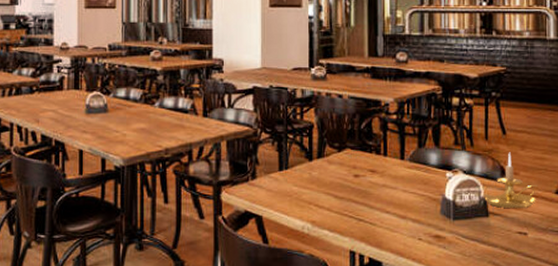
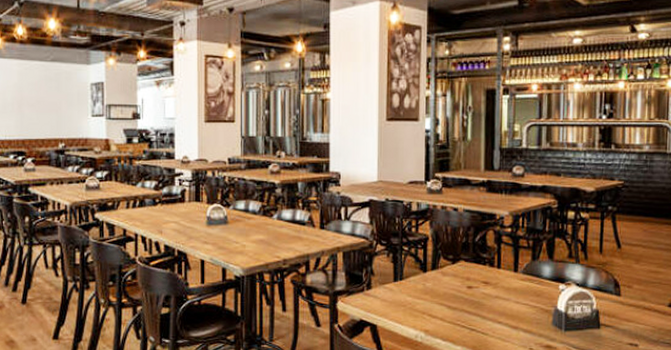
candle holder: present [483,152,539,209] -> none [595,265,652,321]

